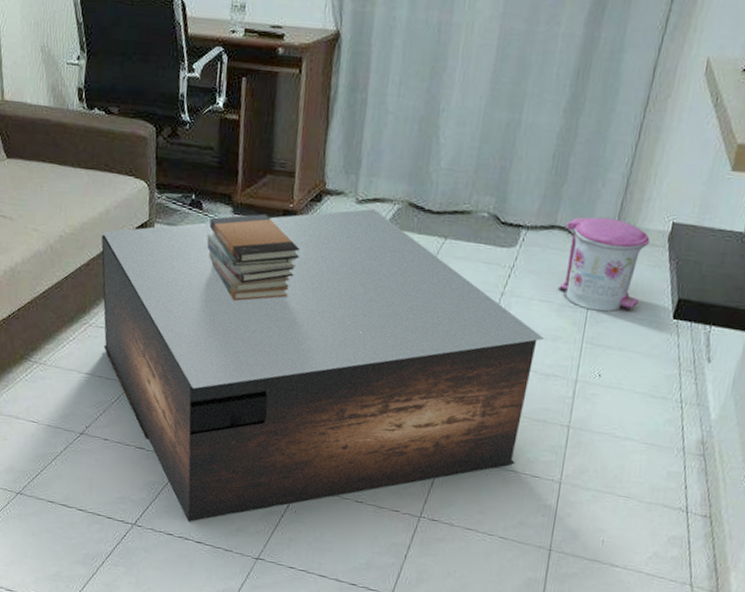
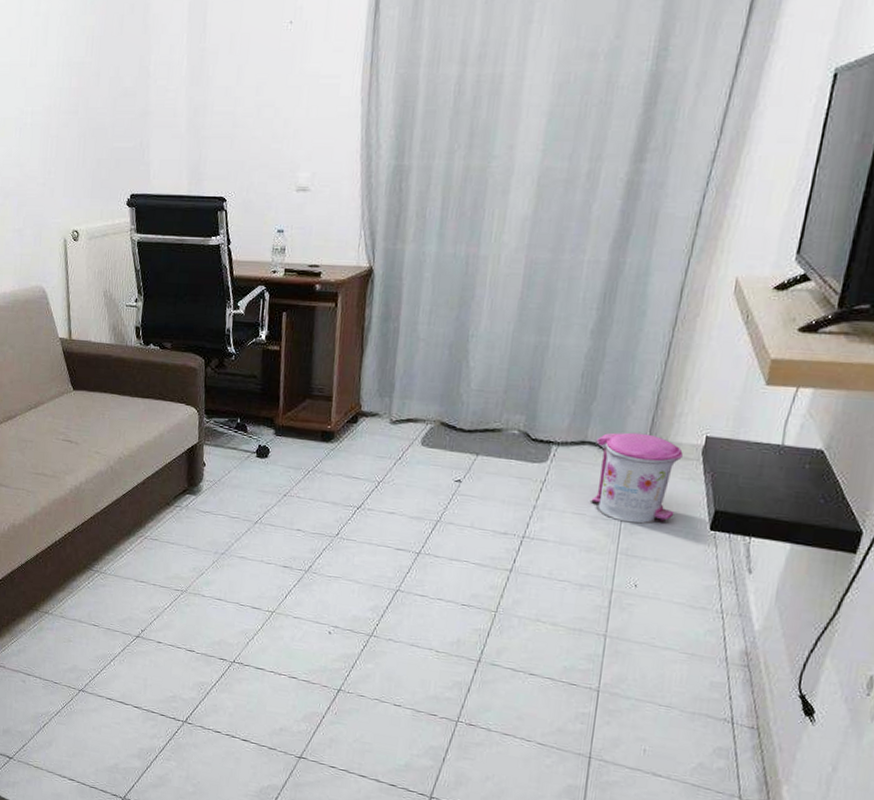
coffee table: present [101,209,545,522] -> none [155,428,579,721]
book stack: present [206,213,300,302] -> none [251,435,338,516]

